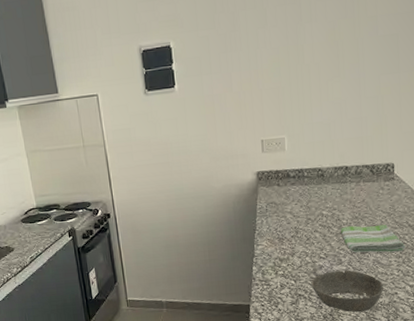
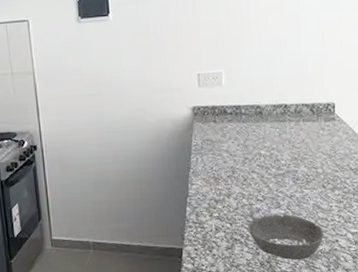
dish towel: present [340,224,406,253] -> none [278,166,347,197]

